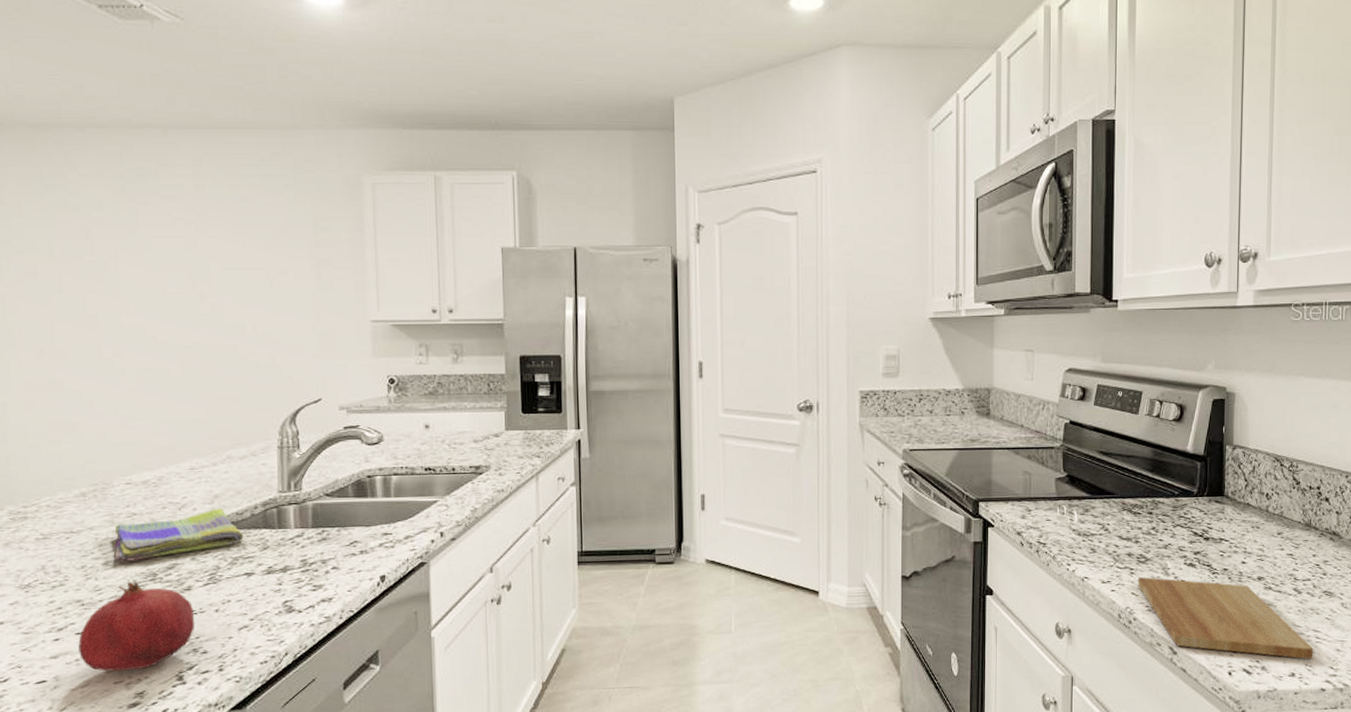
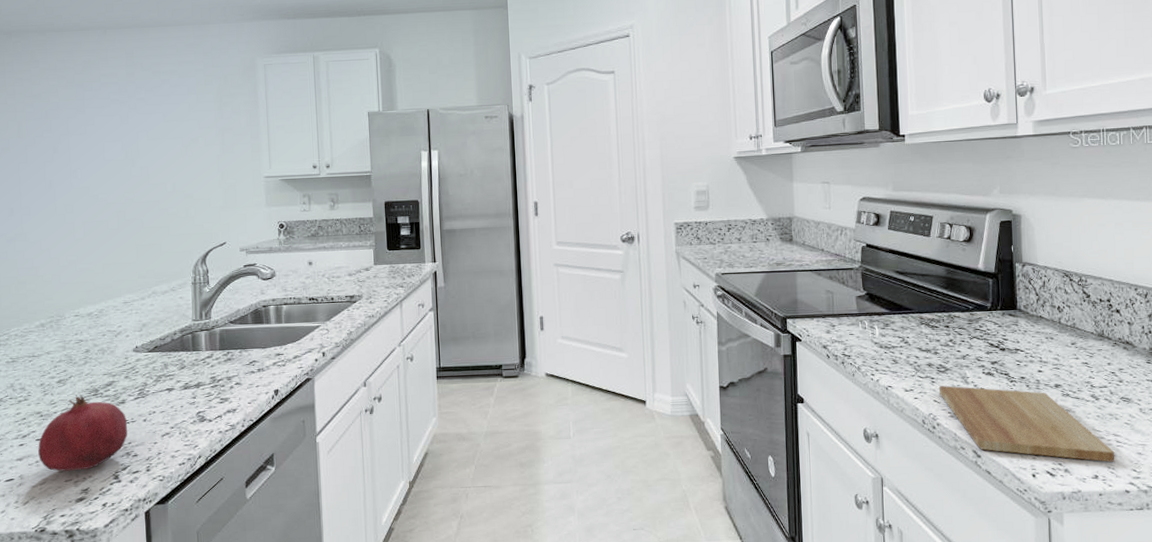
dish towel: present [115,508,244,561] -> none [66,334,166,380]

